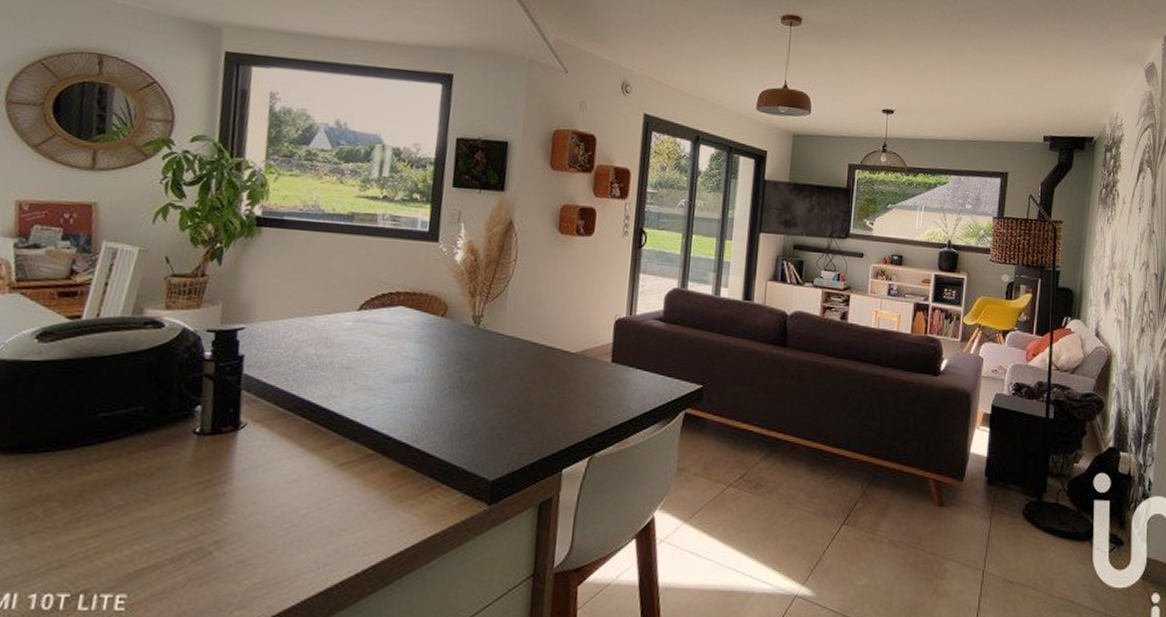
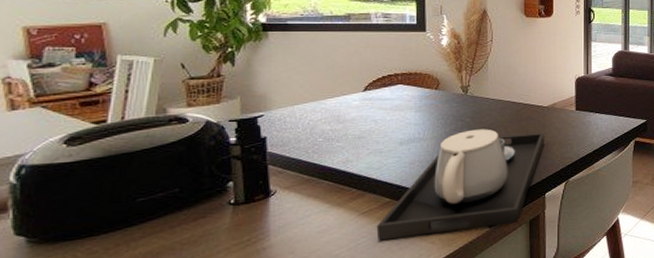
teapot: none [353,373,569,505] -> present [376,129,545,241]

